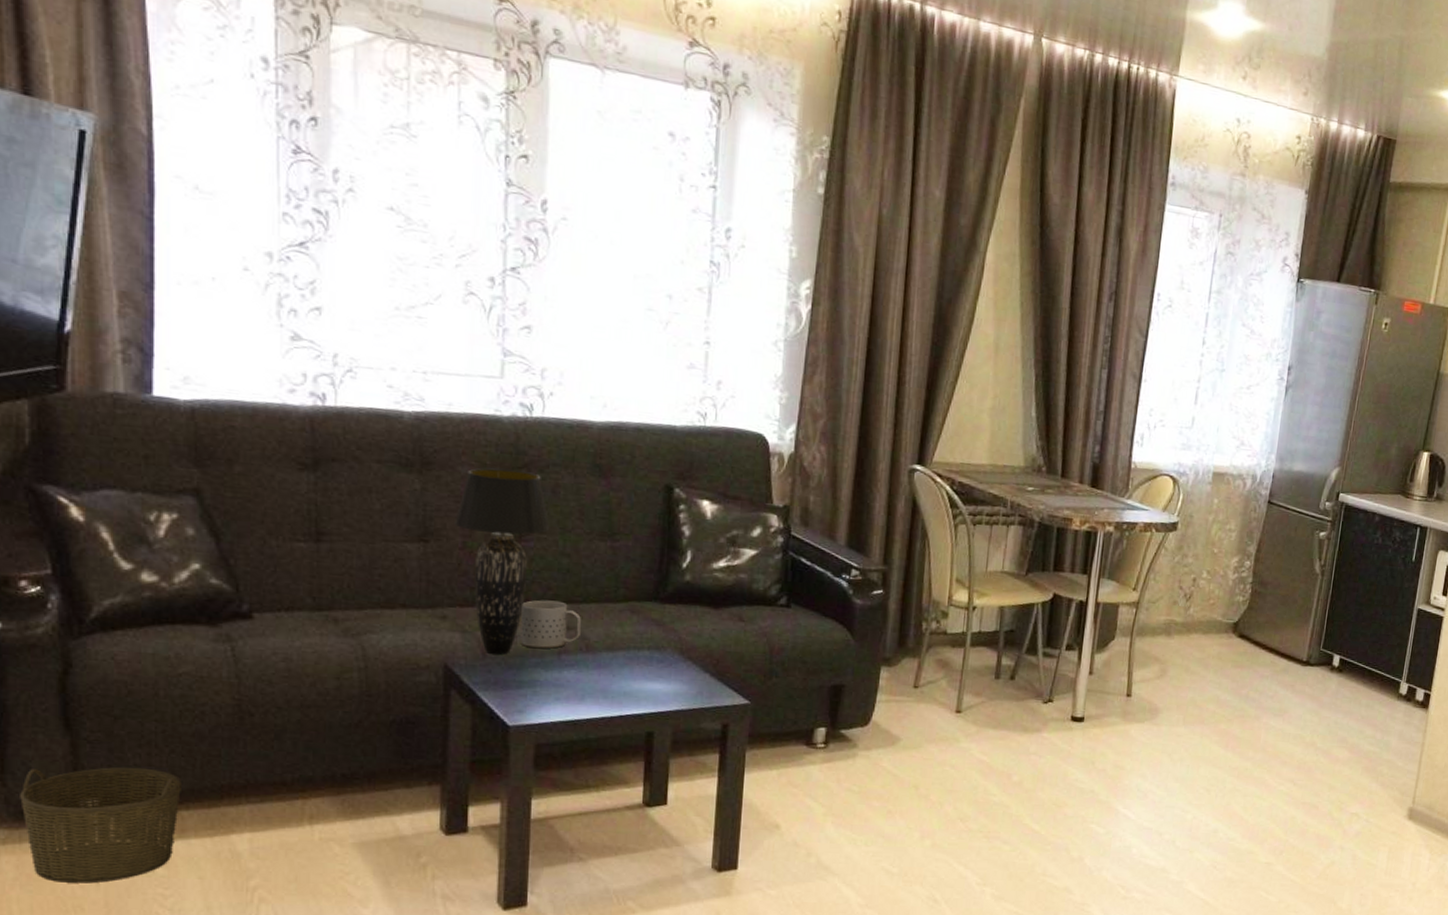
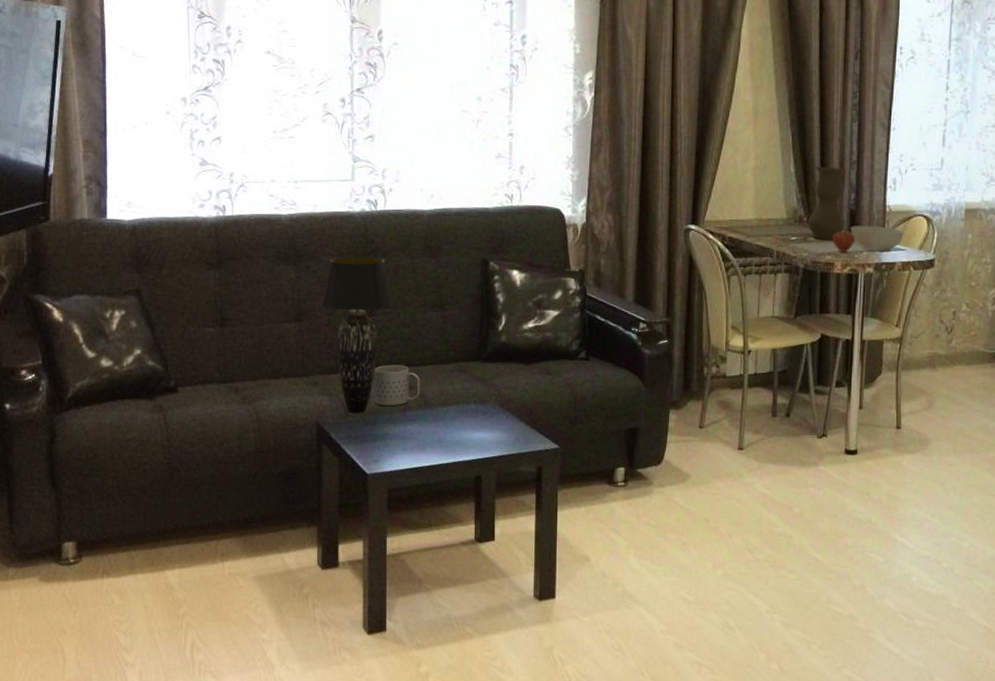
basket: present [20,767,183,883] -> none [23,516,132,611]
vase: none [1047,413,1093,495] -> present [808,167,847,241]
fruit: none [1072,482,1097,508] -> present [832,228,856,252]
bowl: none [1091,480,1149,511] -> present [850,226,904,252]

